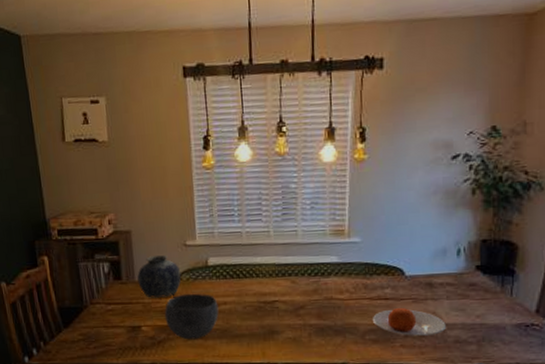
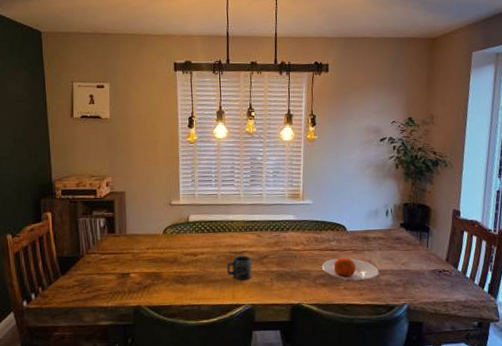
vase: present [137,255,182,298] -> none [129,213,166,249]
bowl: present [164,293,219,340] -> none [150,245,197,285]
cup: none [255,305,286,335] -> present [227,255,252,280]

